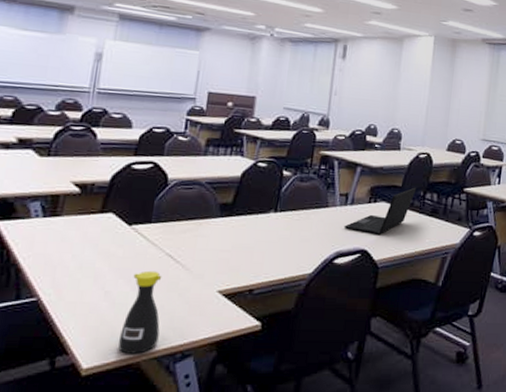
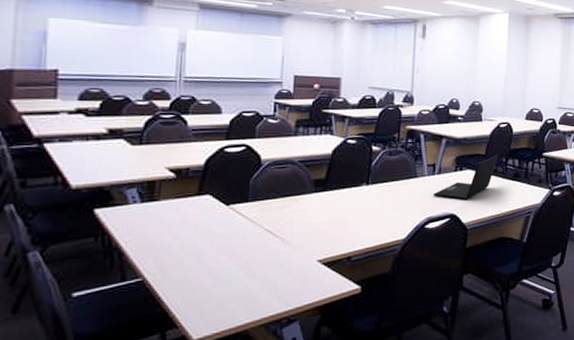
bottle: present [118,270,162,354] -> none [226,246,265,323]

